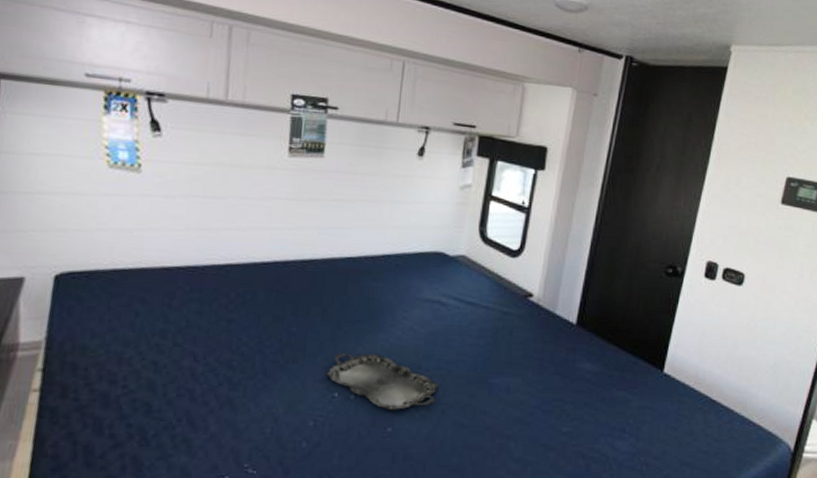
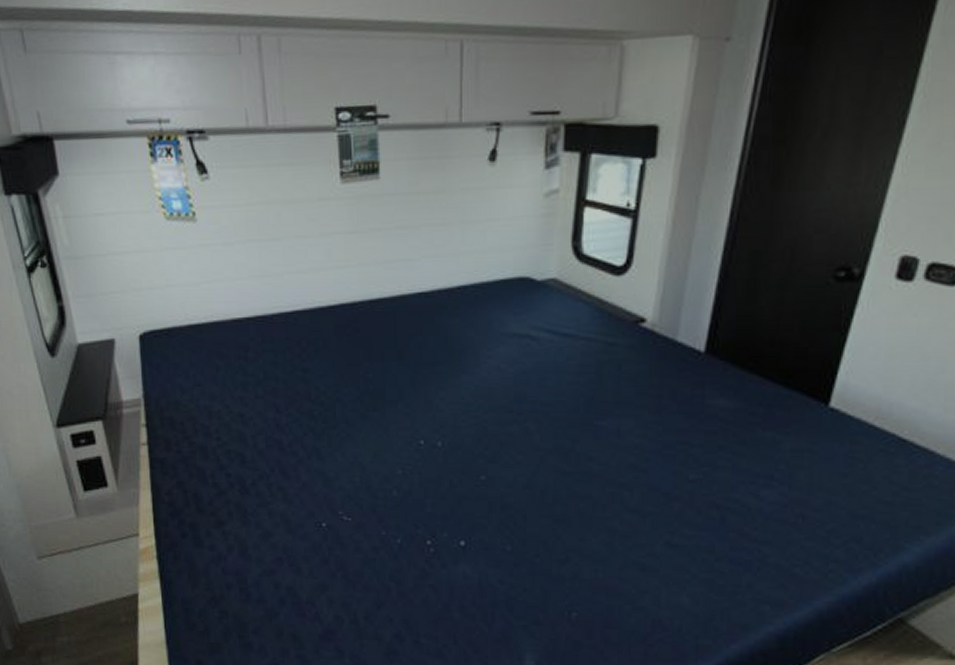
serving tray: present [326,353,439,411] -> none [409,398,535,459]

